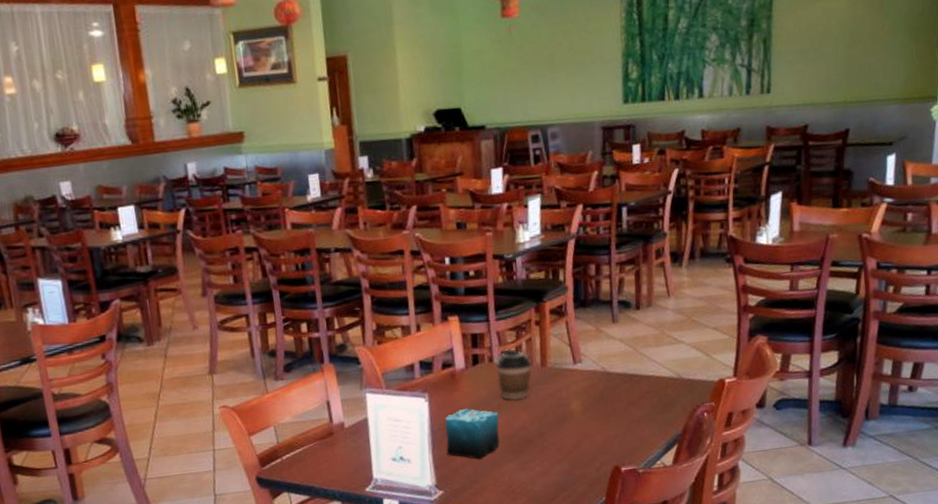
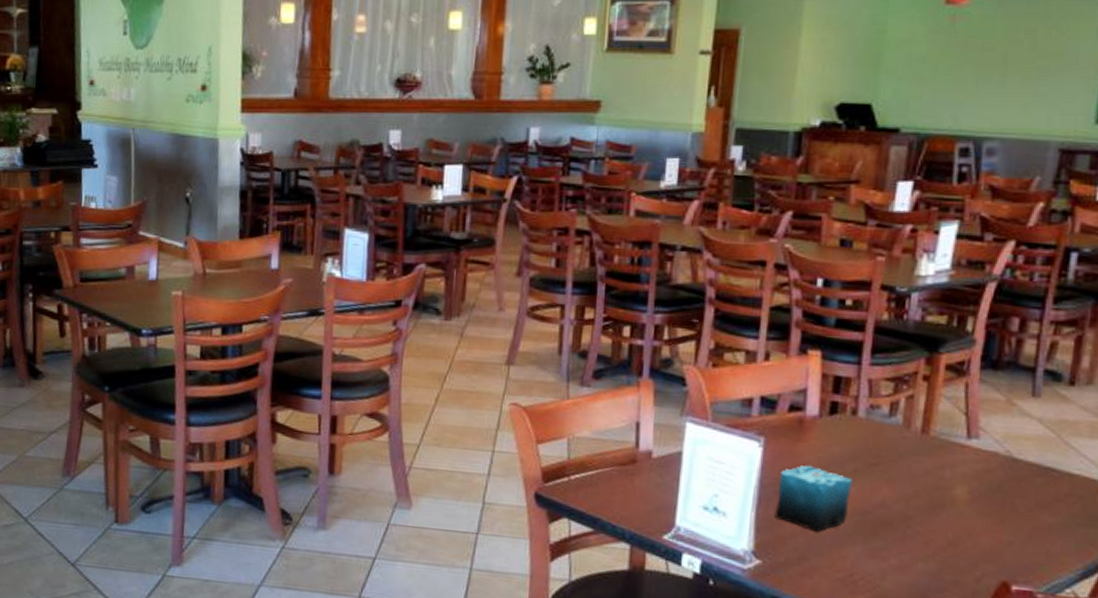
coffee cup: present [496,348,533,400] -> none [858,402,911,470]

